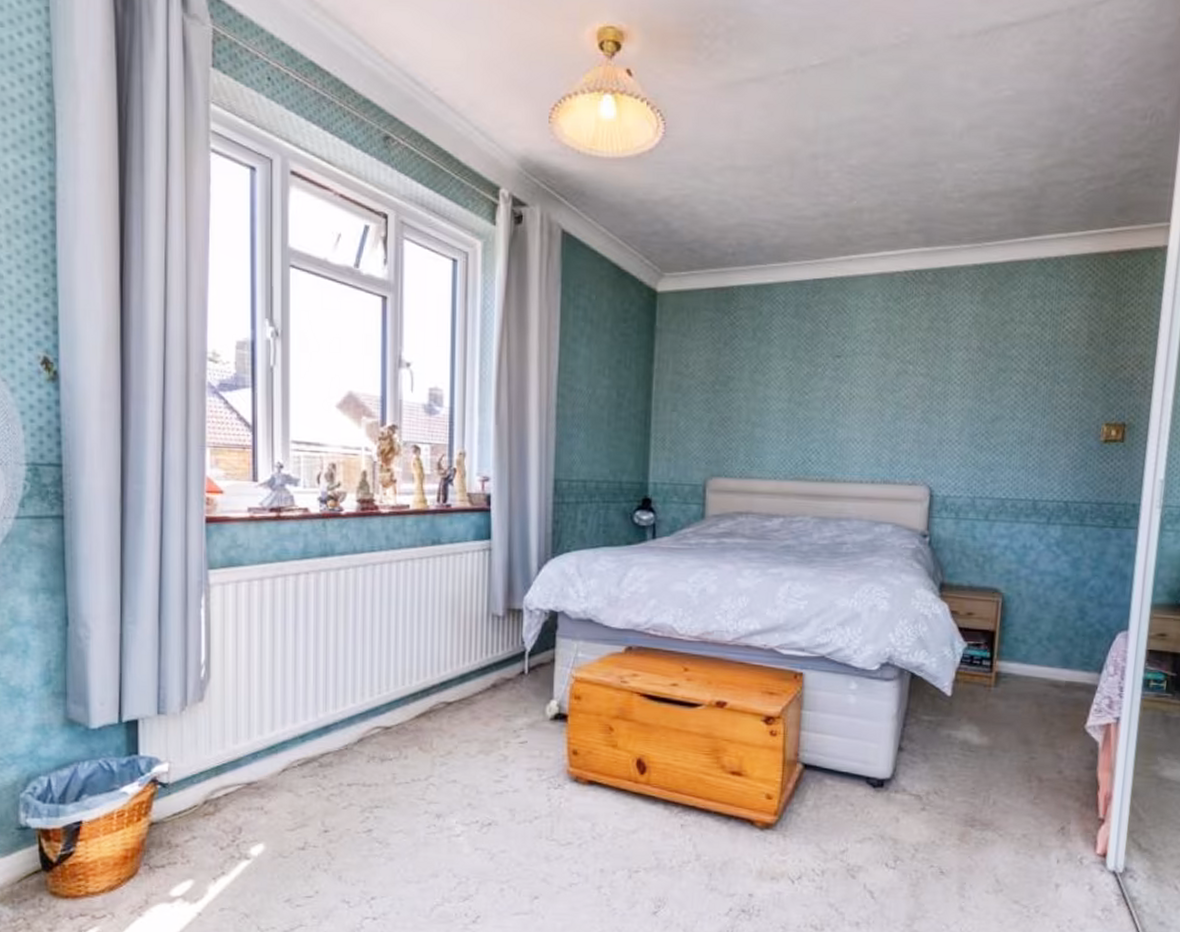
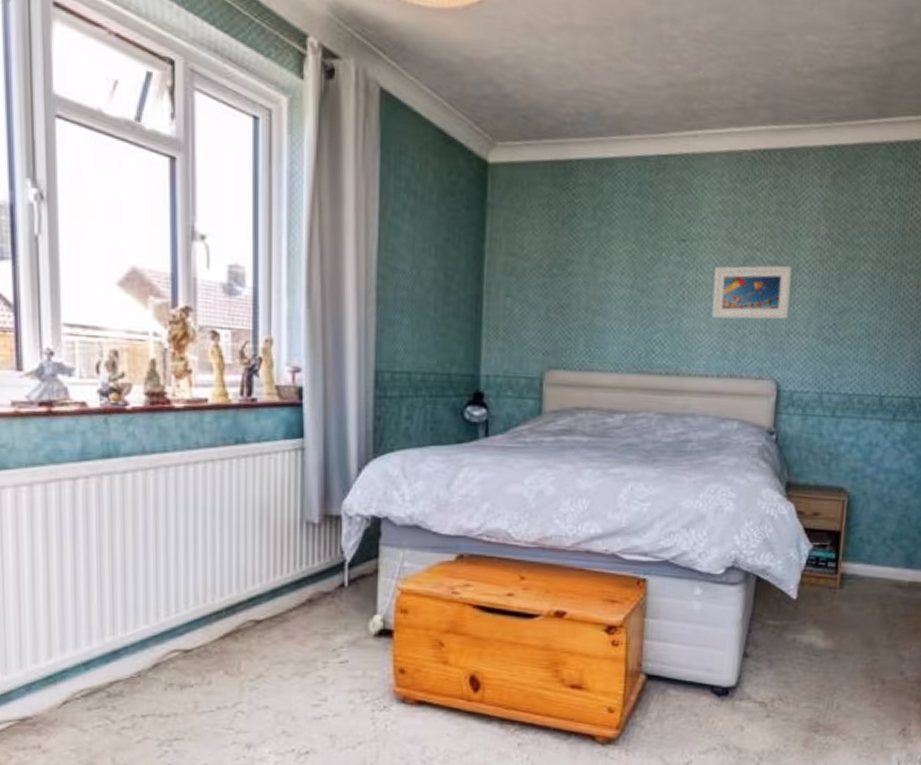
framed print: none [865,377,944,429] -> present [711,265,792,320]

